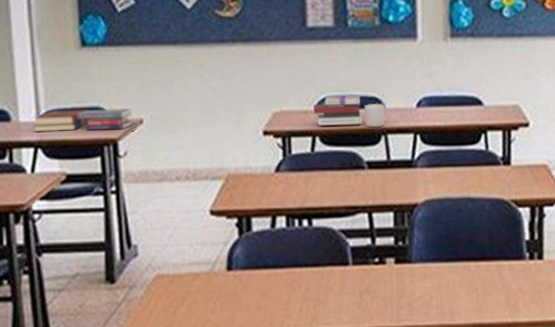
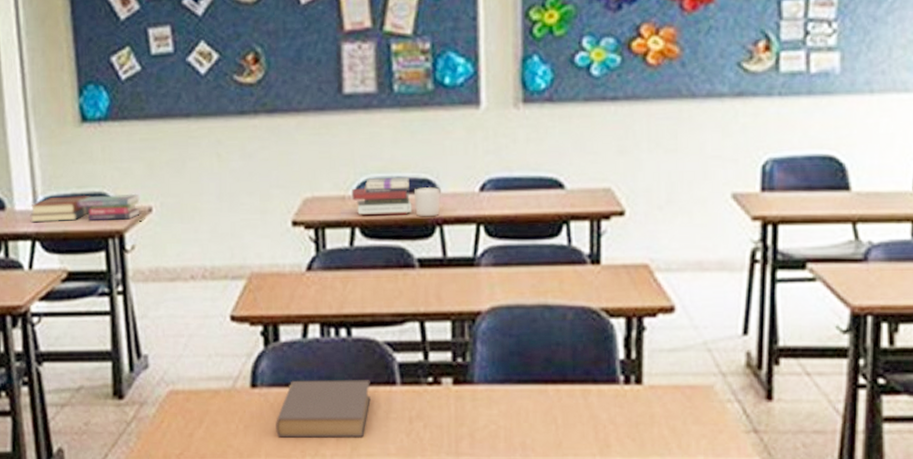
book: none [248,262,328,312] -> present [276,380,371,438]

